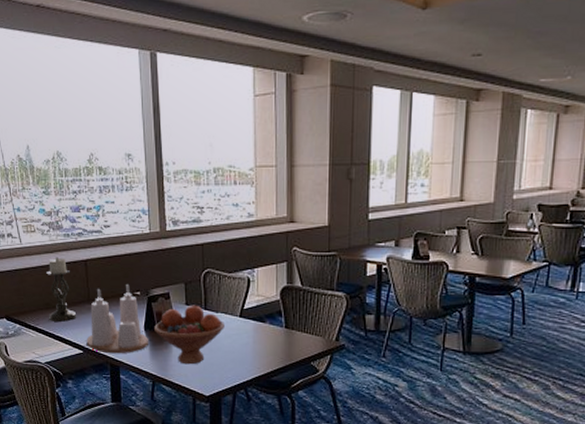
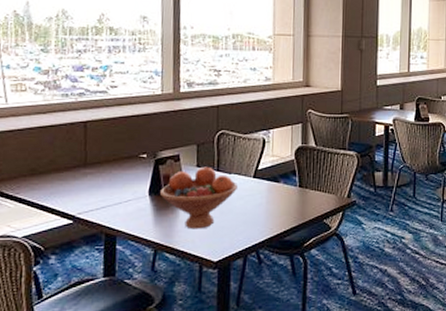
candle holder: present [46,257,77,322] -> none [33,118,69,189]
condiment set: present [86,285,148,354] -> none [77,147,153,222]

